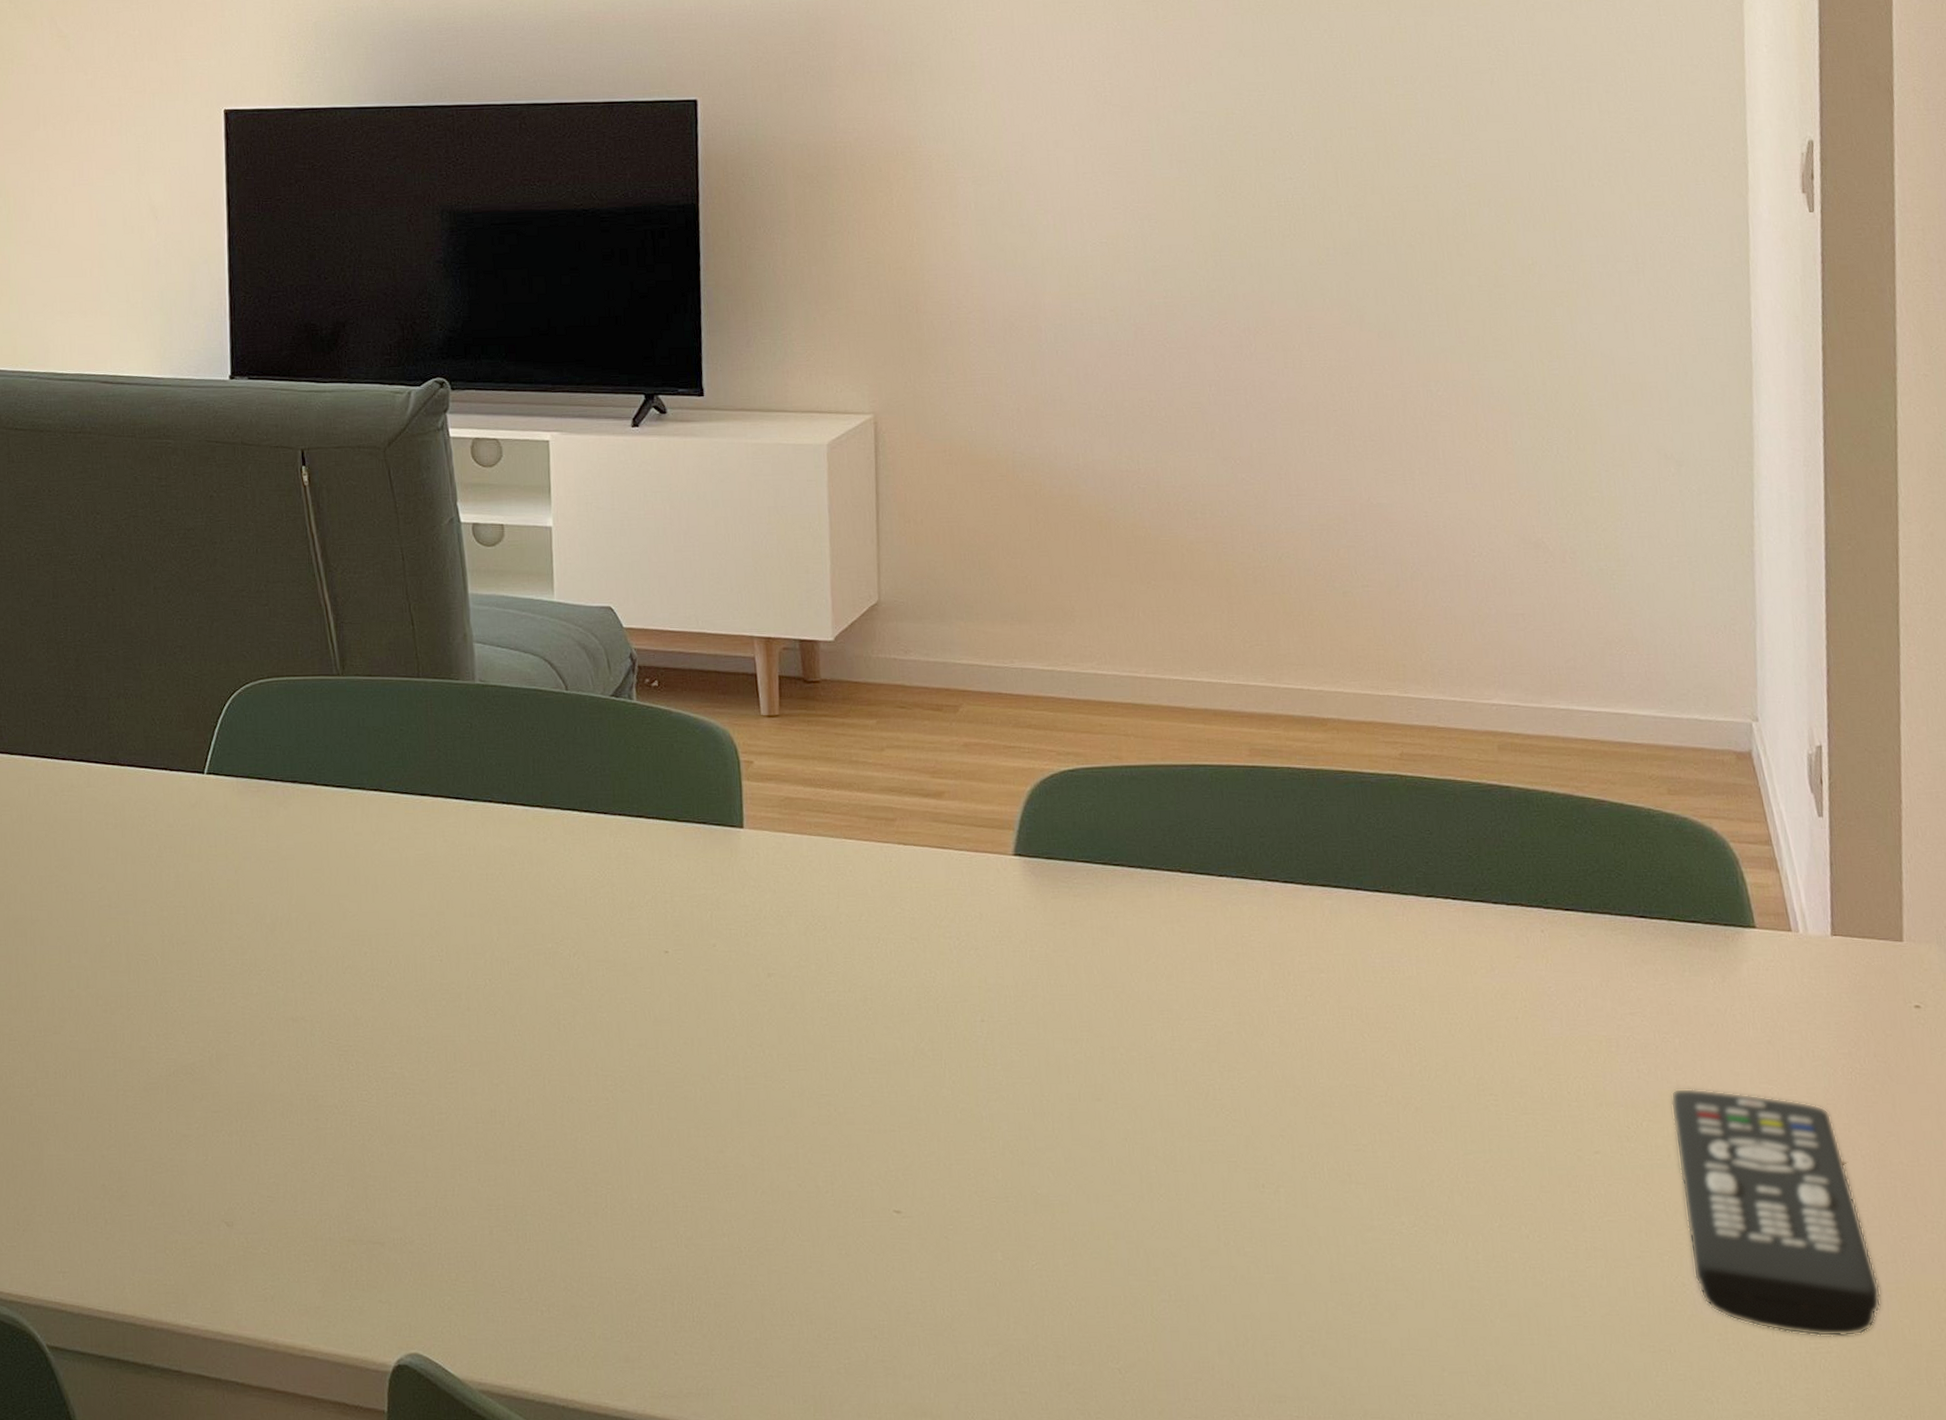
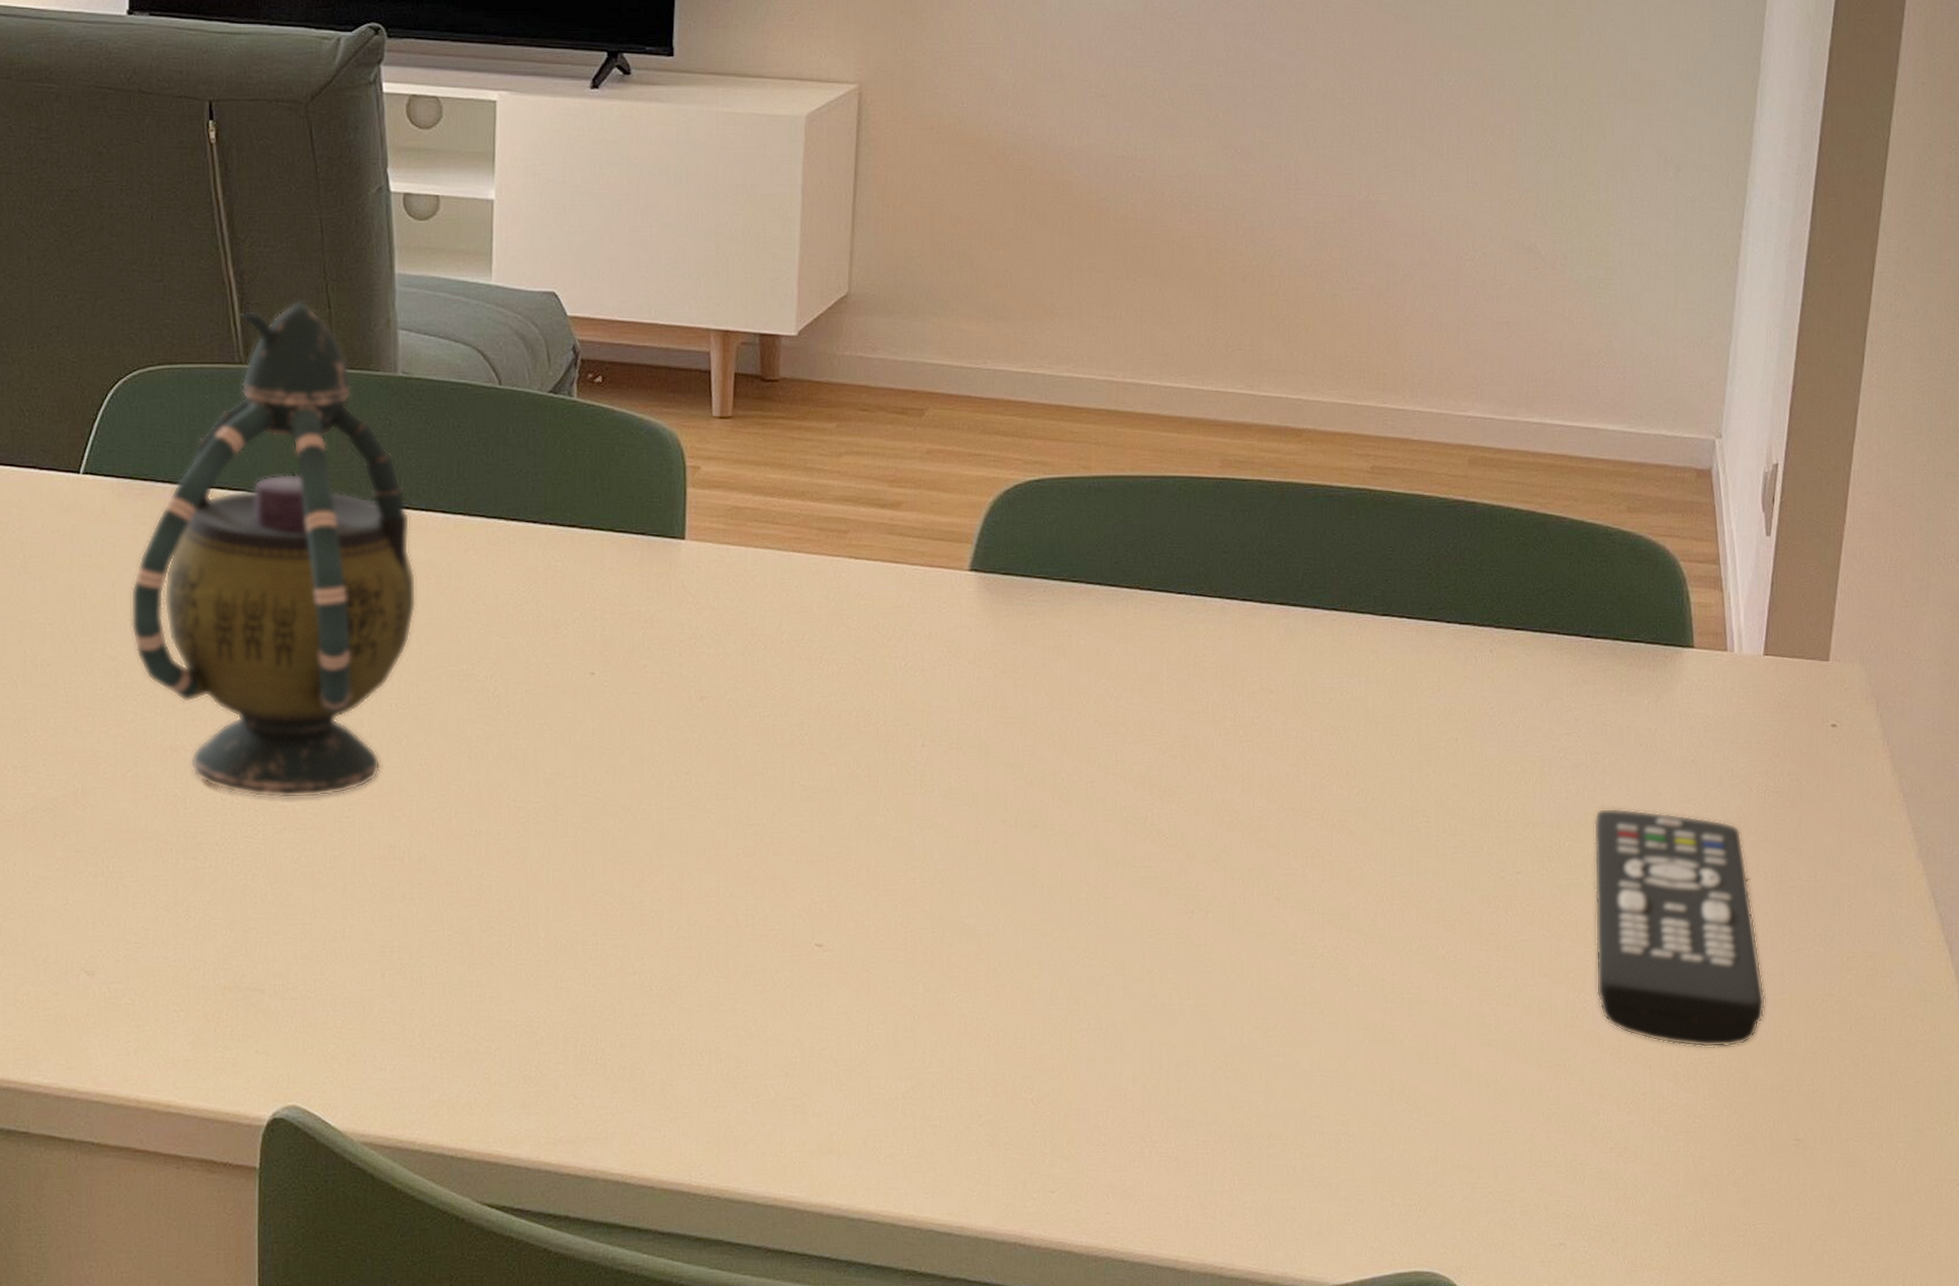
teapot: none [251,618,503,1066] -> present [130,300,417,799]

